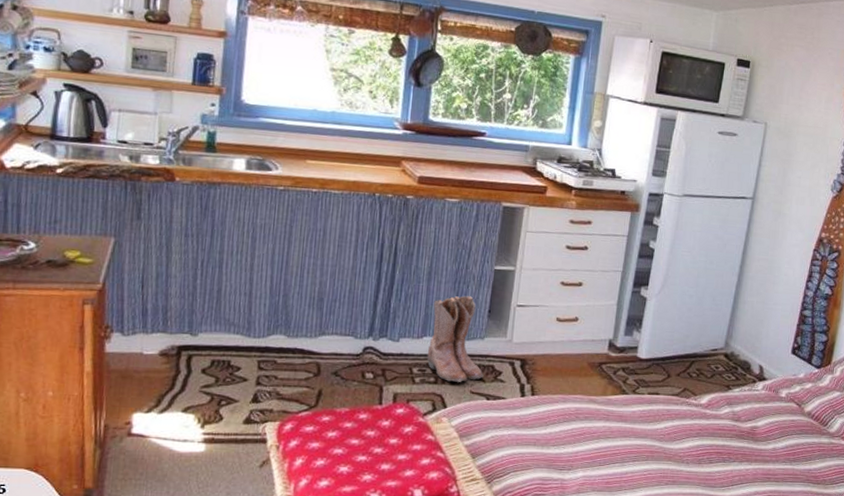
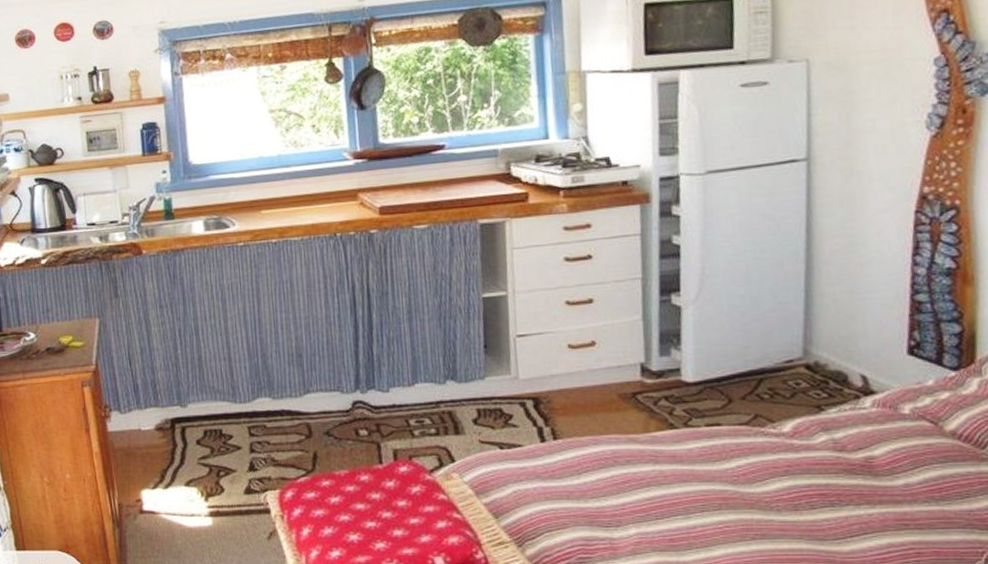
boots: present [427,296,484,382] -> none [420,332,492,432]

